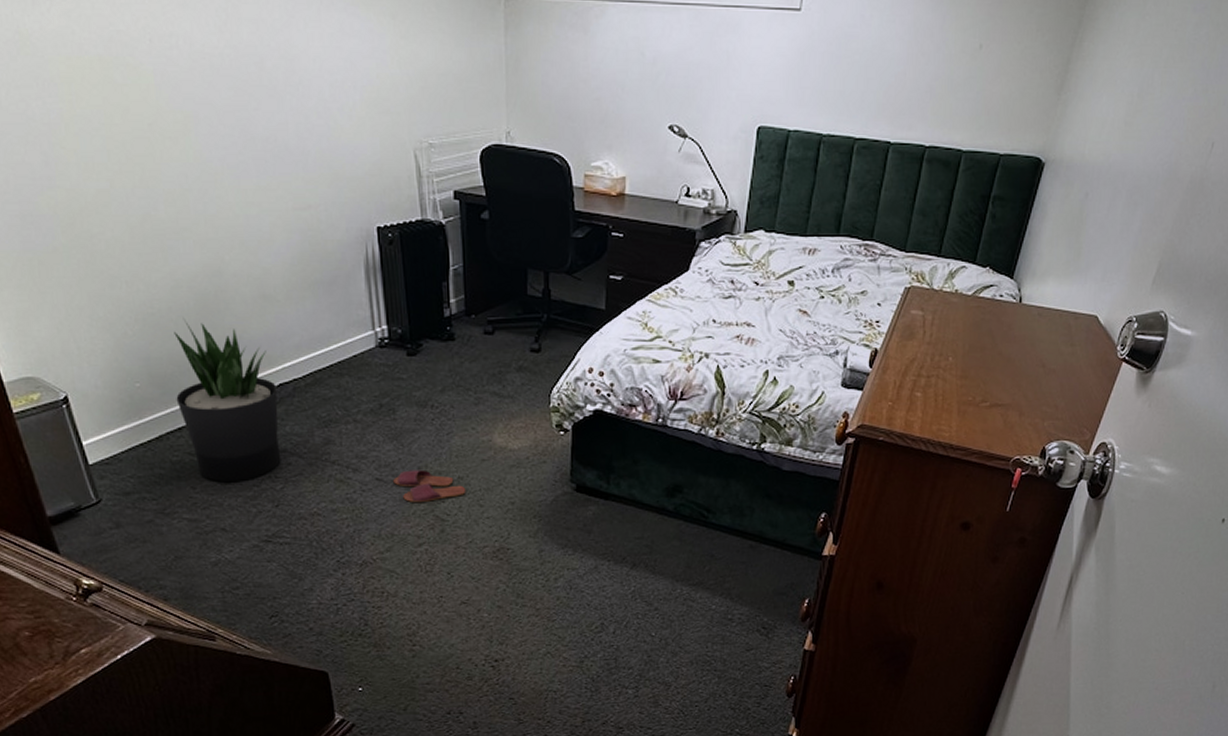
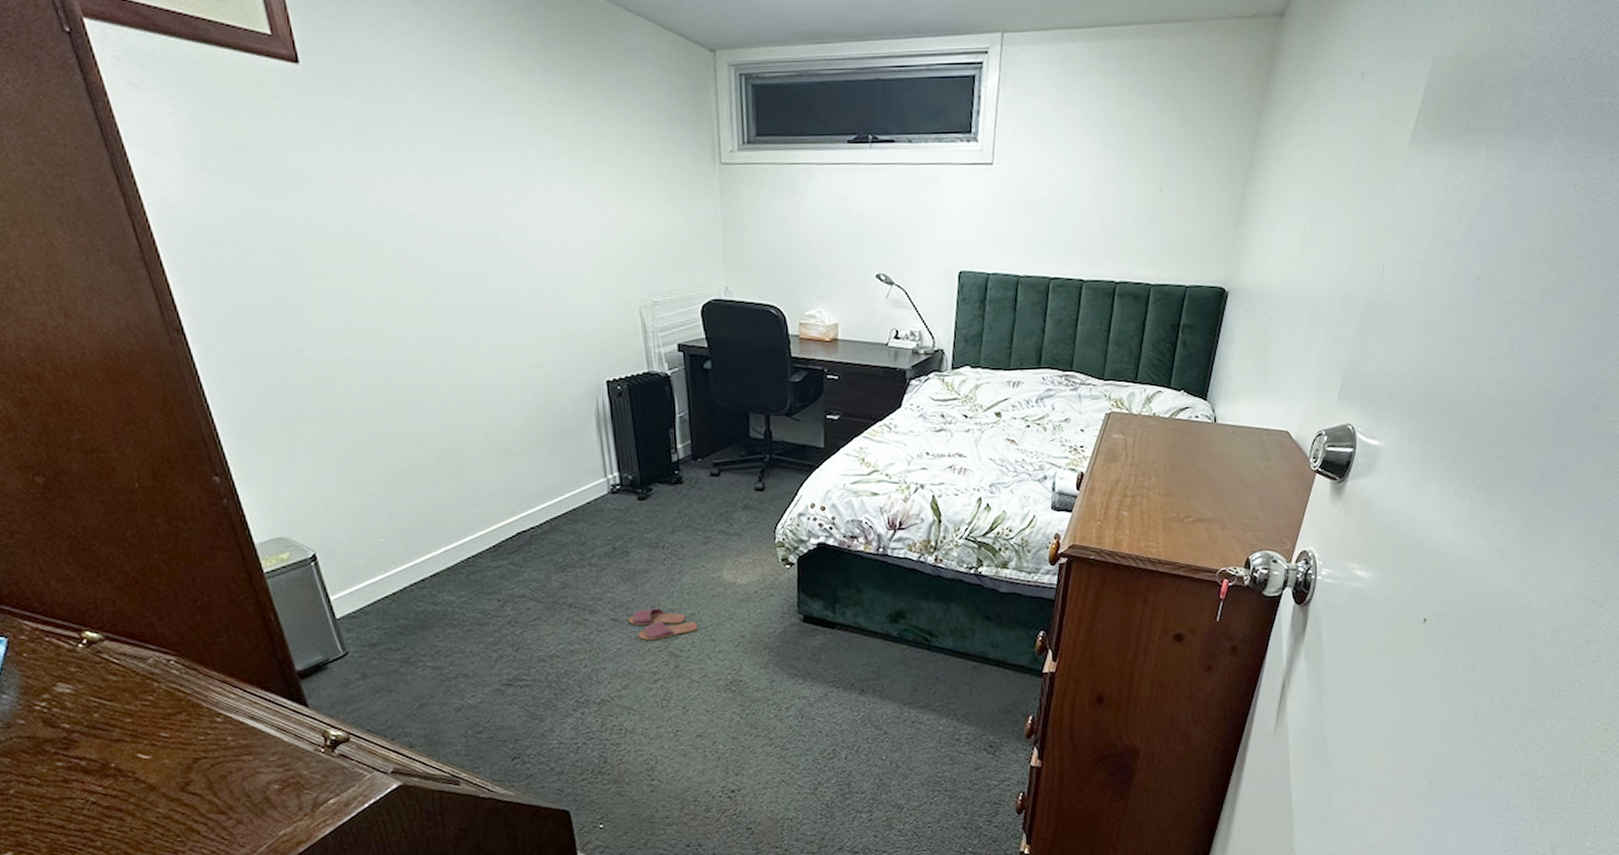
planter: present [174,319,281,483] -> none [417,475,520,630]

